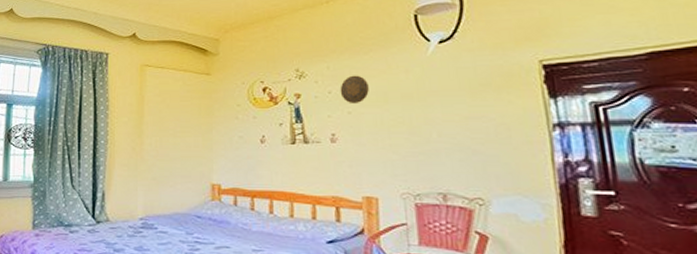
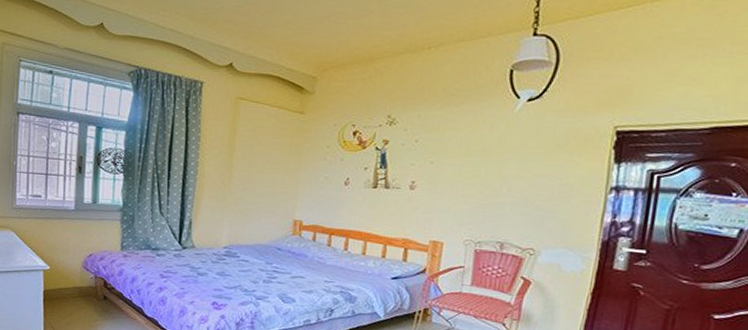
decorative plate: present [340,75,369,105] -> none [426,126,454,155]

